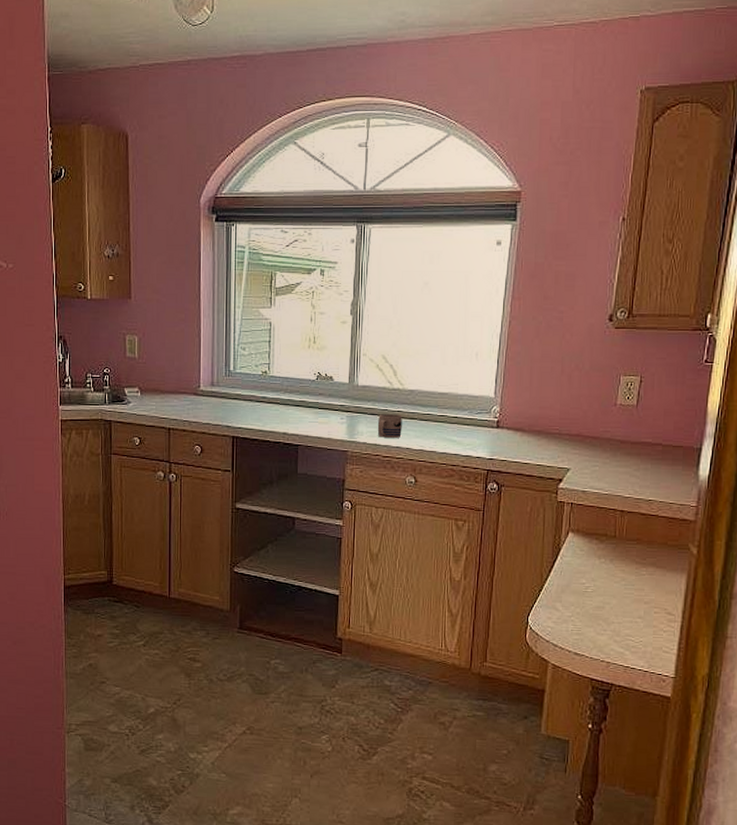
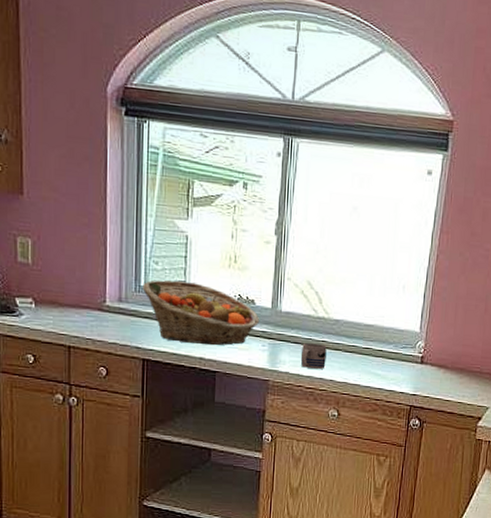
fruit basket: none [232,363,337,421] -> present [143,280,259,346]

